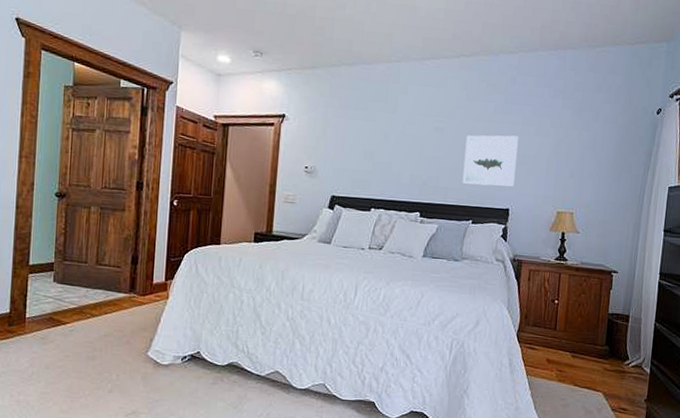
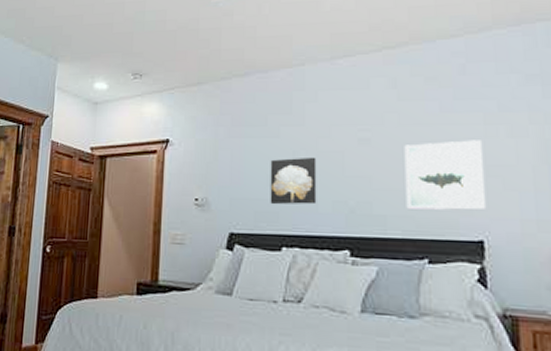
wall art: none [364,139,403,177] -> present [270,157,317,205]

